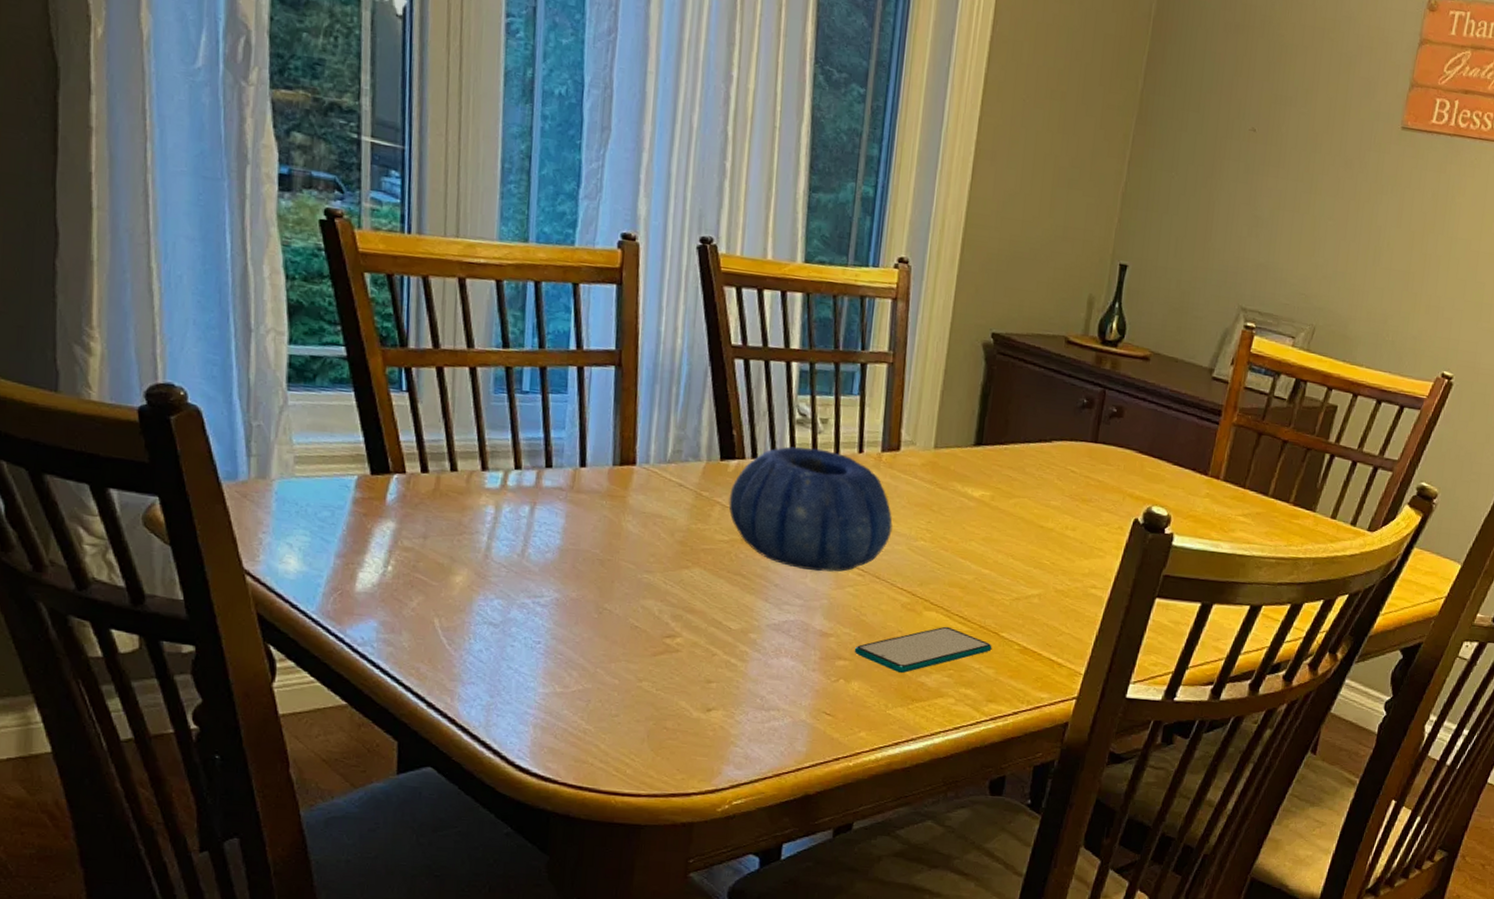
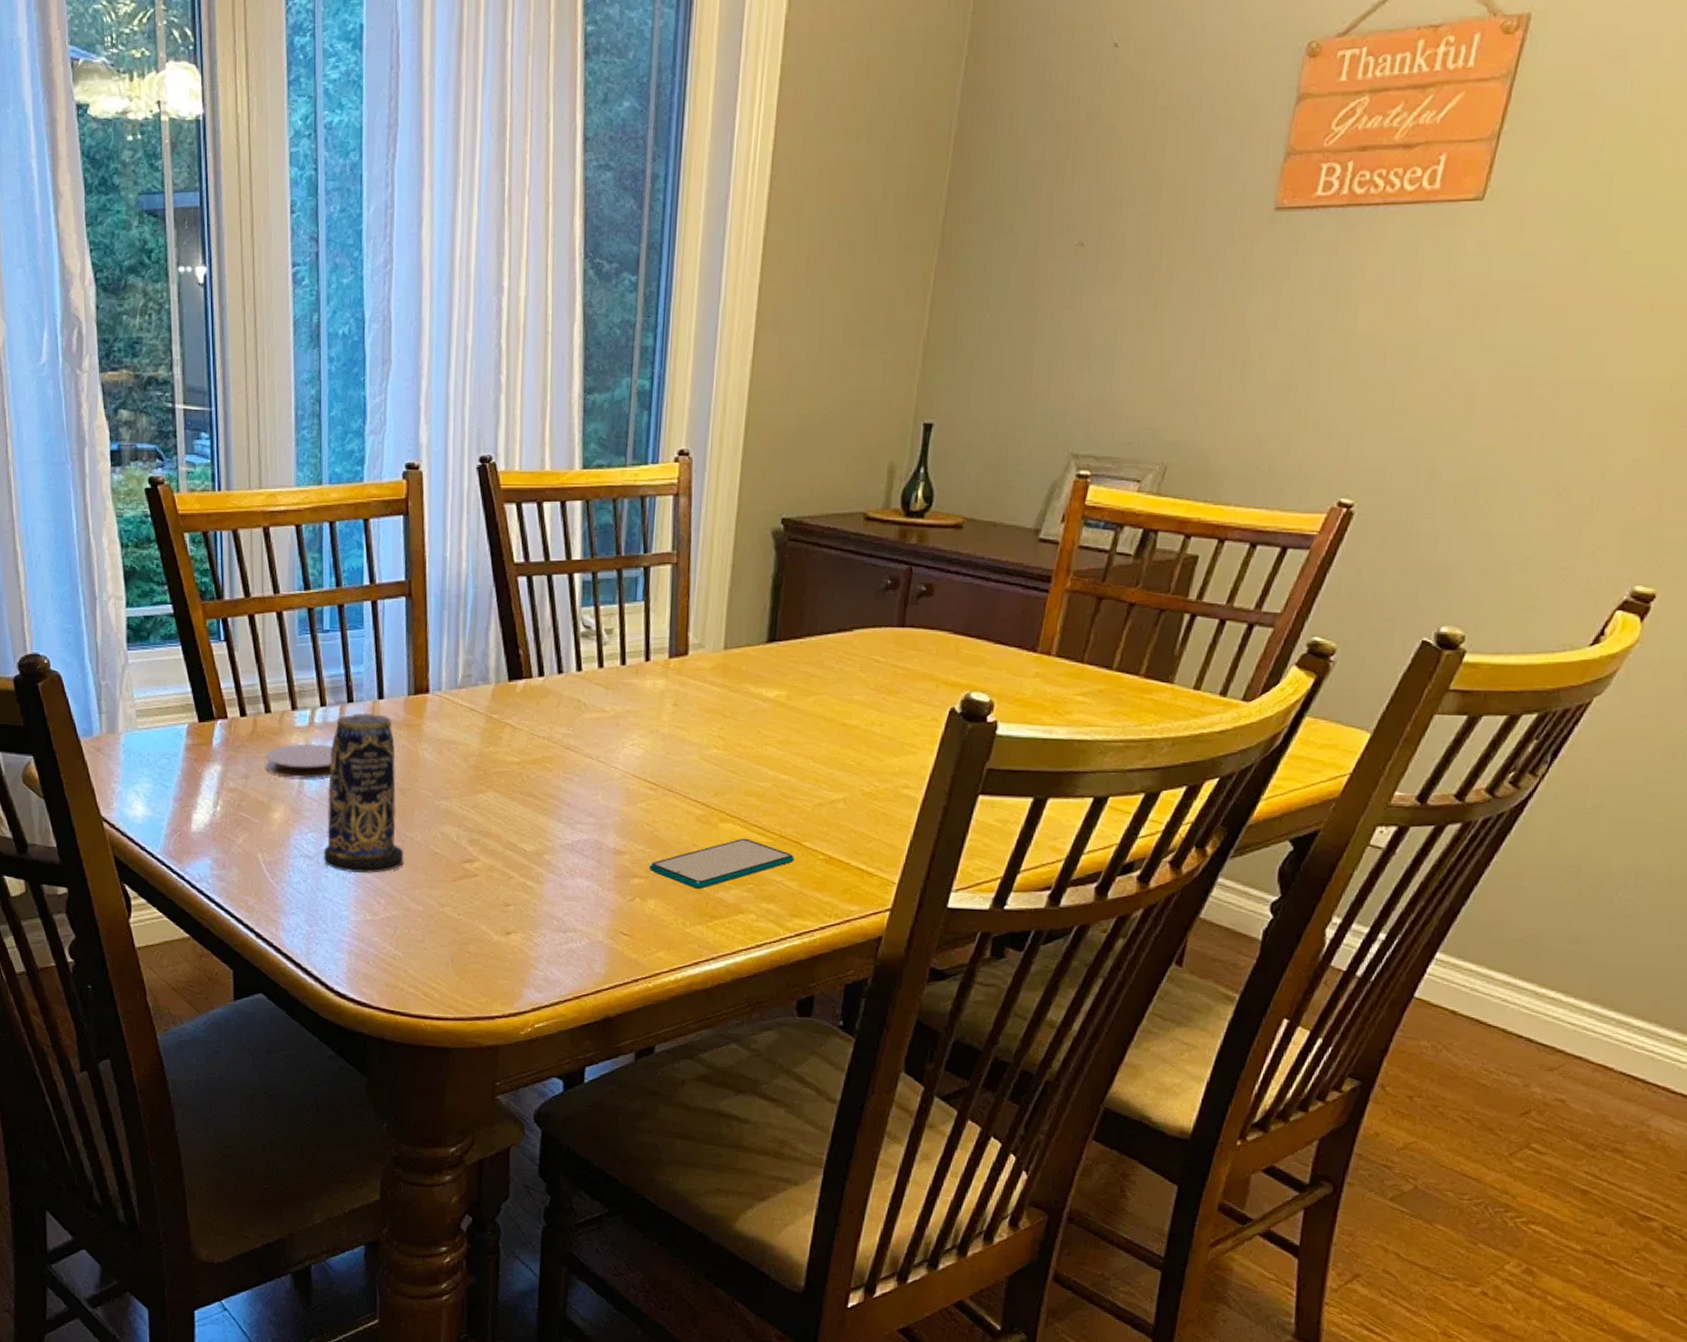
coaster: none [447,506,527,543] -> present [265,743,333,779]
candle: none [511,479,601,644] -> present [324,712,404,873]
decorative bowl: present [728,446,893,572] -> none [518,660,684,788]

